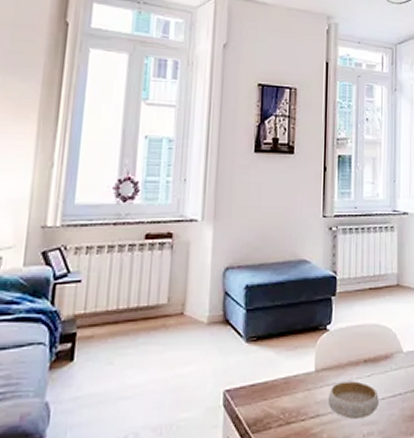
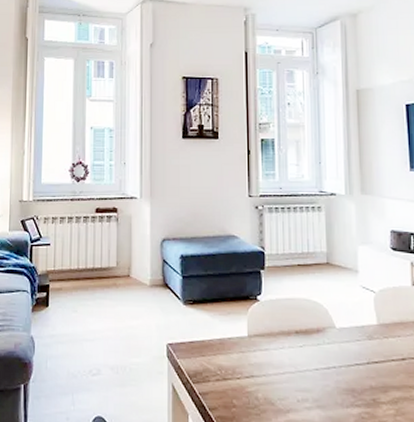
bowl: present [327,381,379,420] -> none [261,349,312,385]

